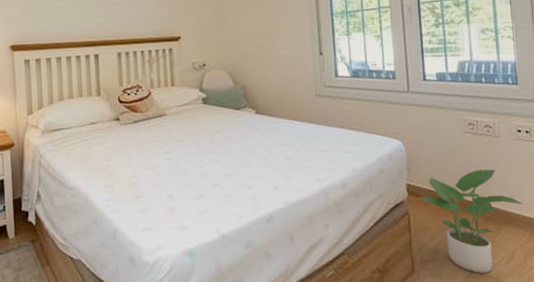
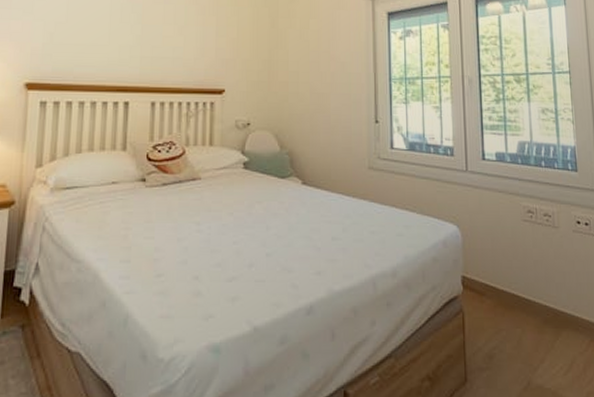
potted plant: present [418,169,524,273] -> none [473,264,583,385]

